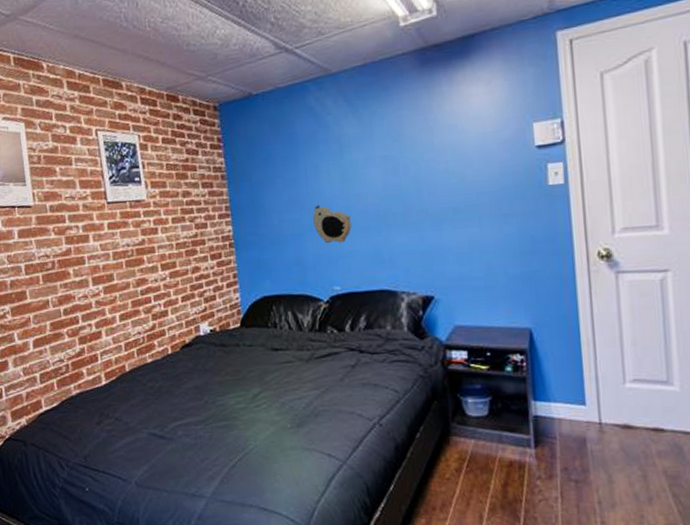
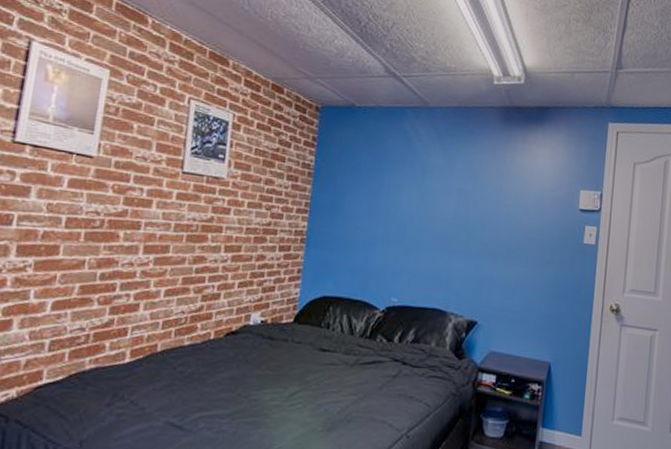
wall clock: present [313,205,352,244] -> none [385,220,420,259]

